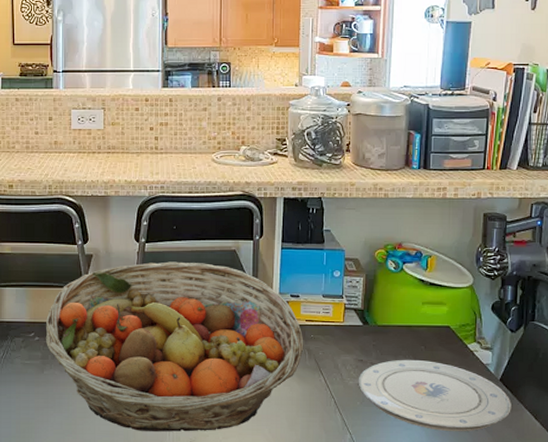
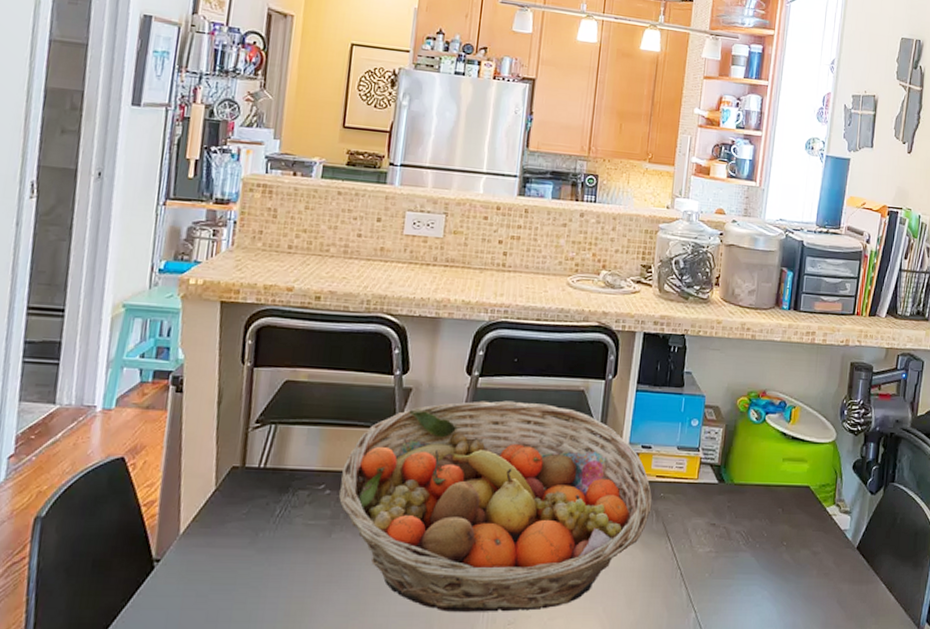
plate: present [358,359,511,432] -> none [708,523,867,608]

